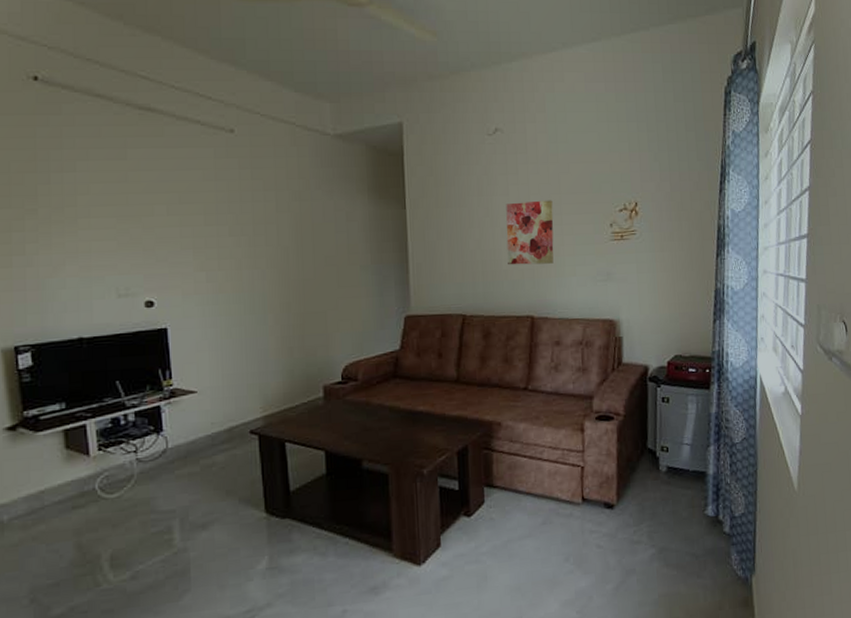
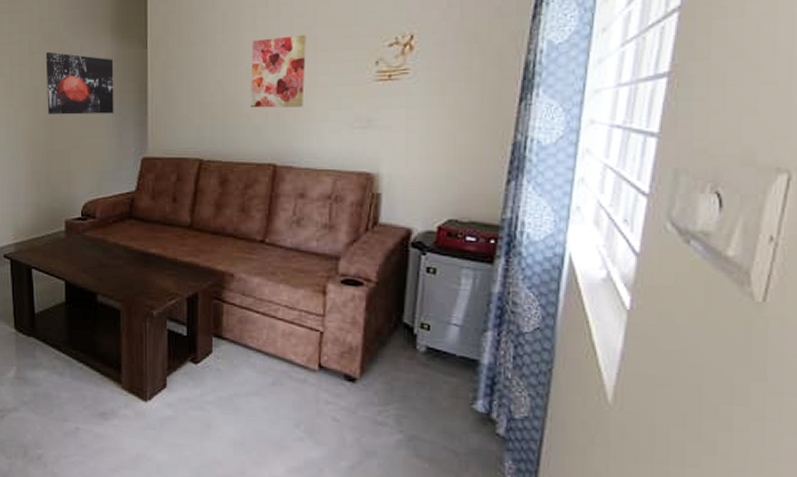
wall art: none [295,210,374,276] -> present [45,51,114,115]

